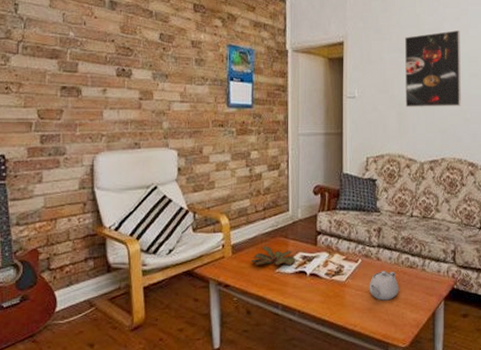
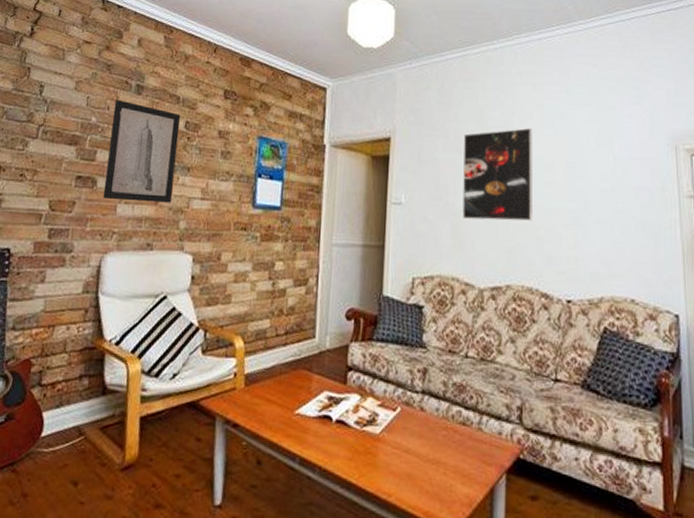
wall art: none [88,15,155,107] -> present [102,99,181,203]
succulent plant: present [250,246,296,266] -> none [265,379,320,407]
teapot: present [369,271,399,301] -> none [408,425,447,466]

